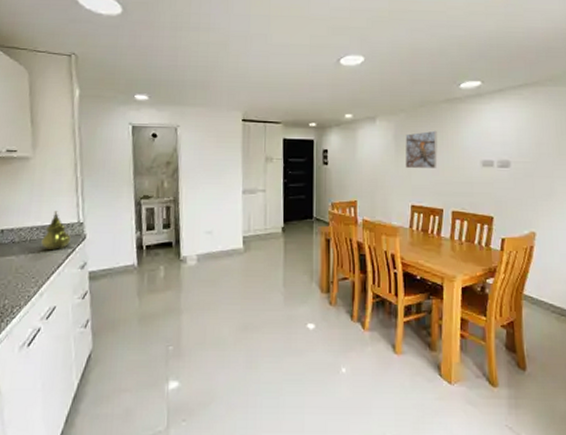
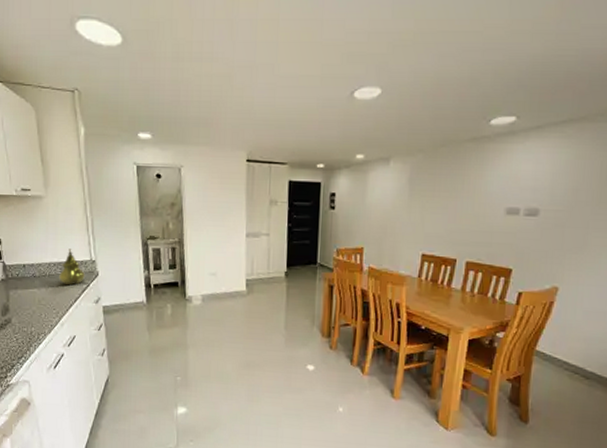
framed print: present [405,130,438,169] -> none [419,173,458,216]

